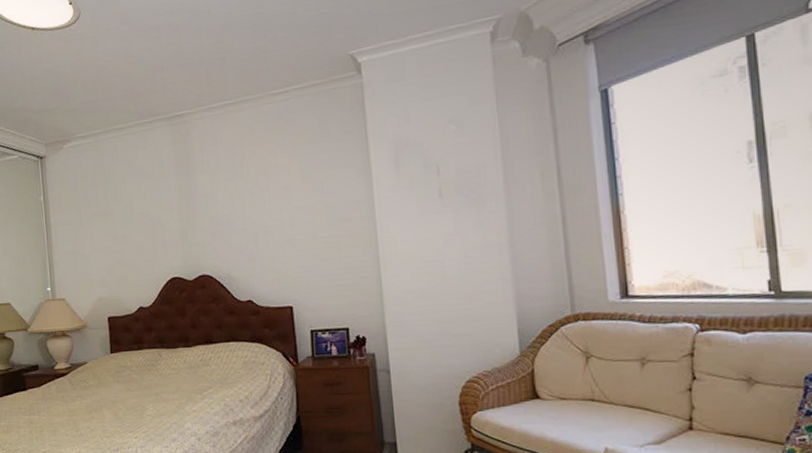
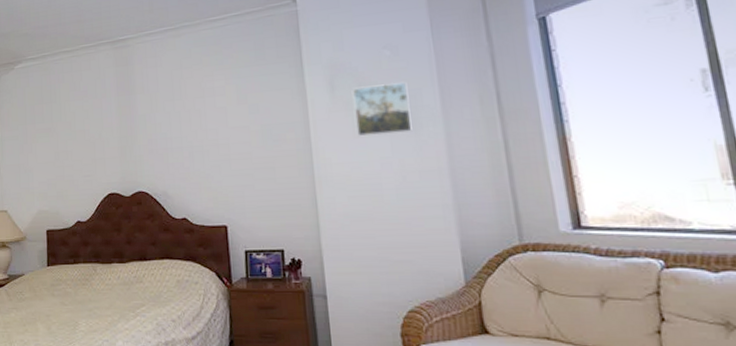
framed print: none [418,157,475,214] -> present [353,82,413,137]

